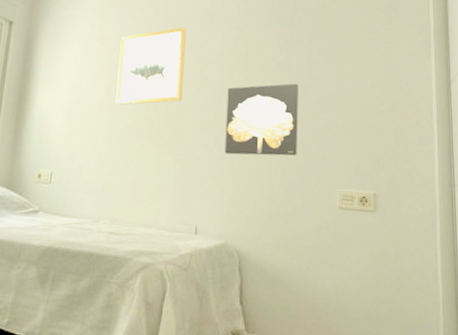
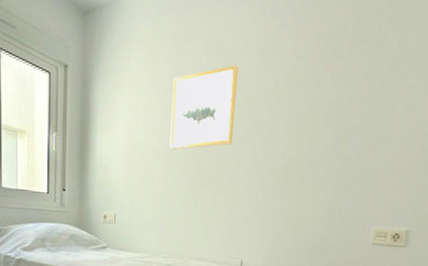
wall art: present [225,83,298,156] -> none [270,123,348,197]

